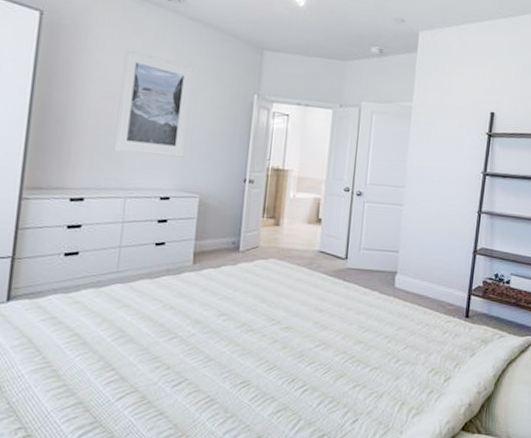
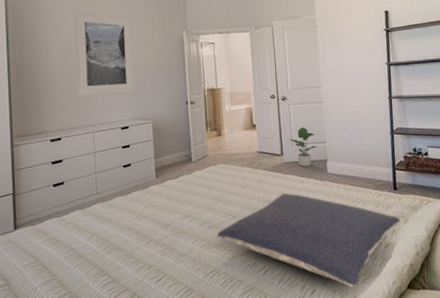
pillow: none [254,304,466,422] -> present [216,193,400,288]
potted plant: none [357,230,388,277] -> present [289,127,317,167]

